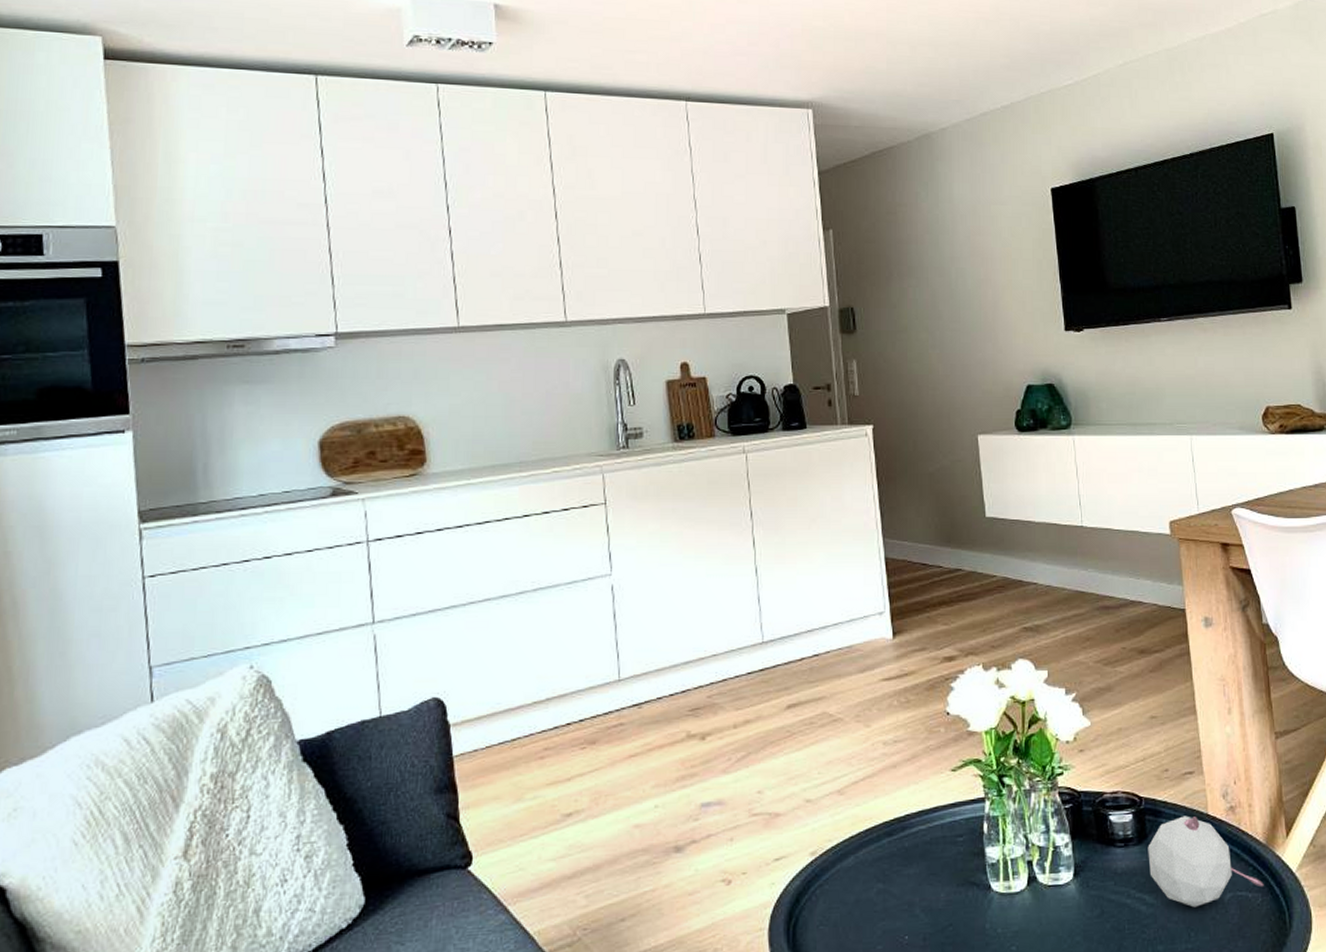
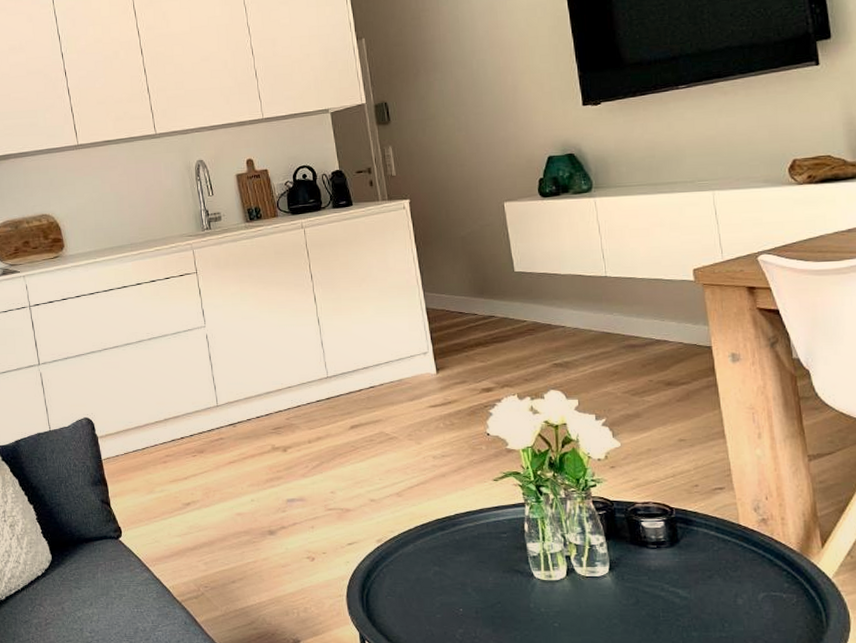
decorative ball: present [1148,815,1264,908] -> none [680,525,799,603]

